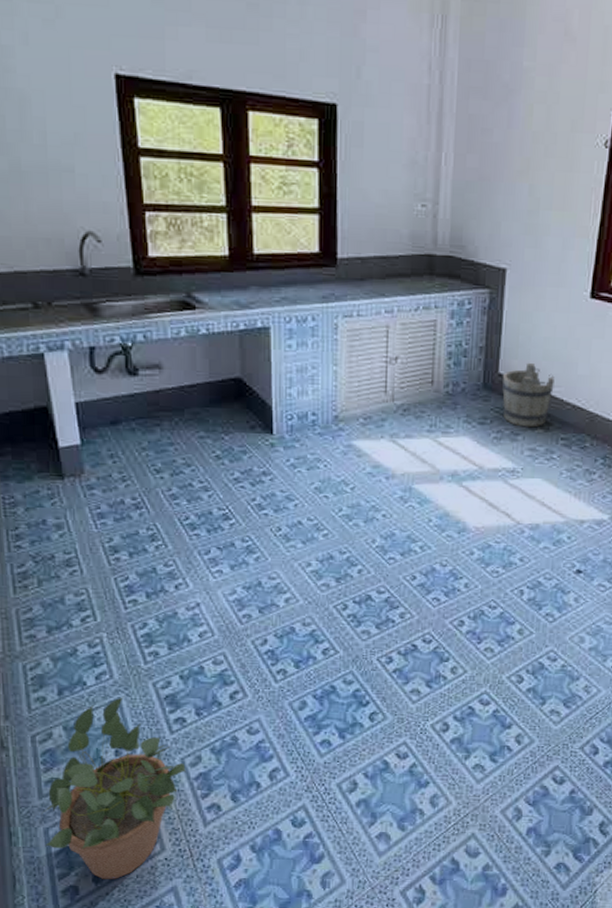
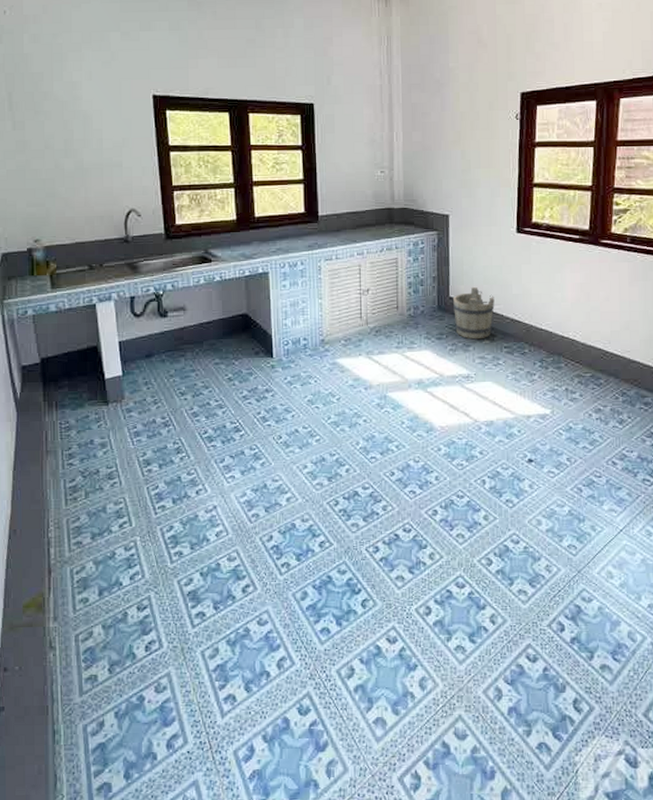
potted plant: present [40,695,186,879] -> none [81,593,206,775]

